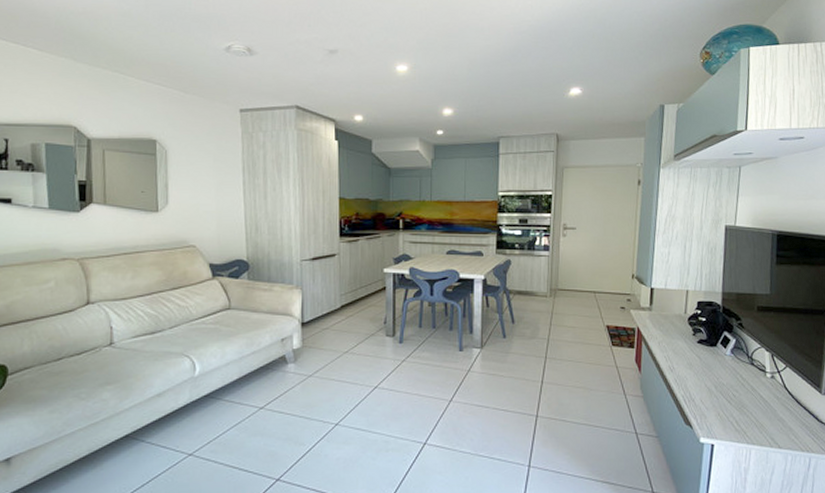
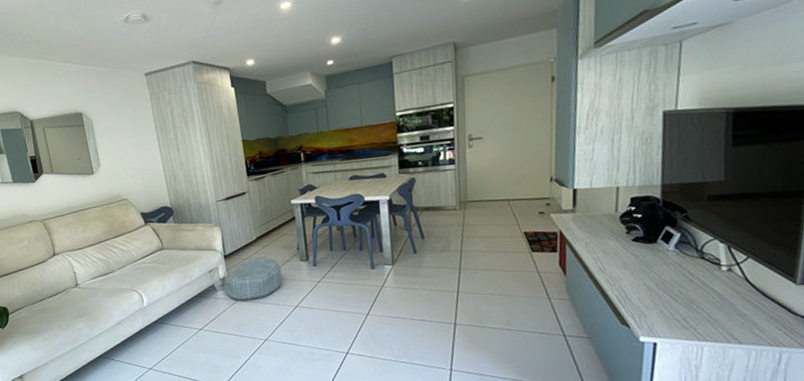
dog bed: none [297,328,364,376] -> present [224,256,283,301]

